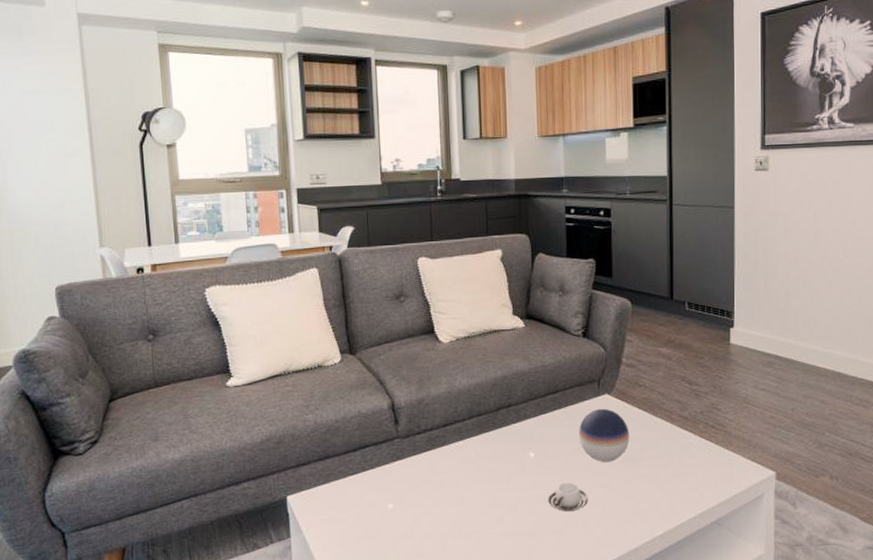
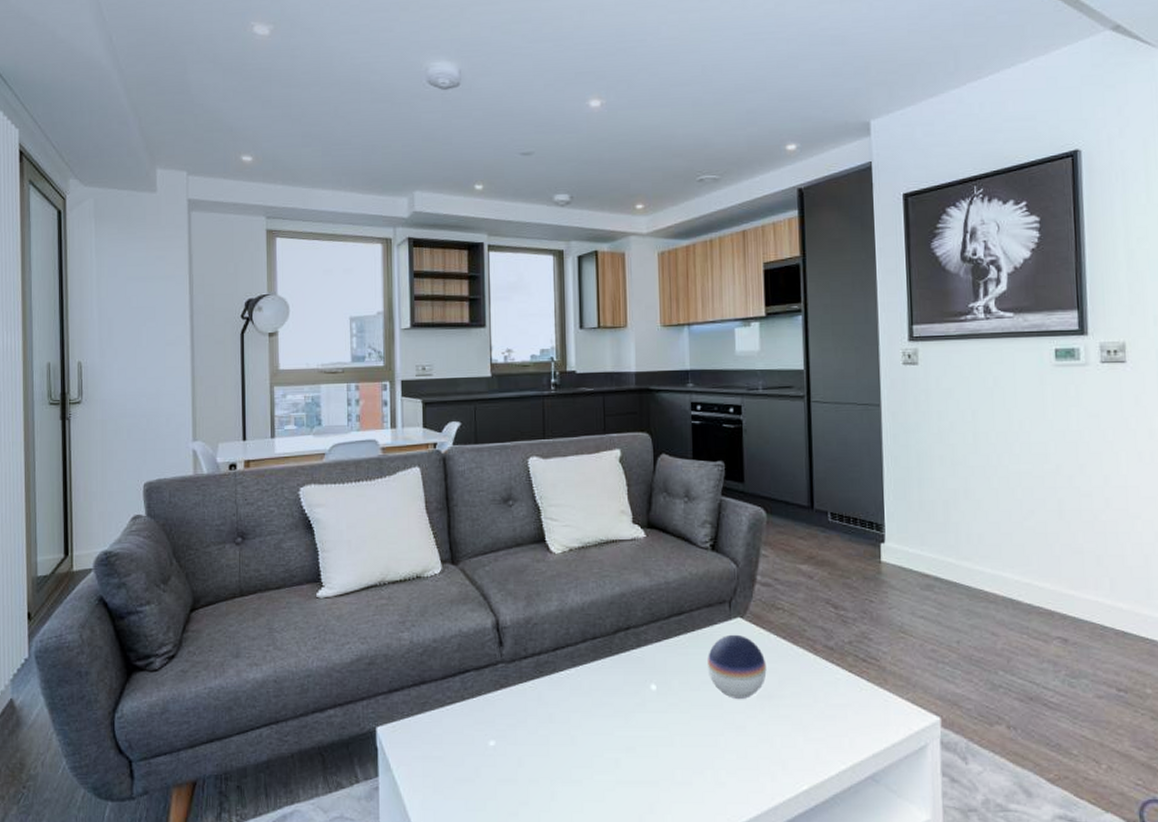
cup: present [548,482,588,512] -> none [672,722,719,757]

